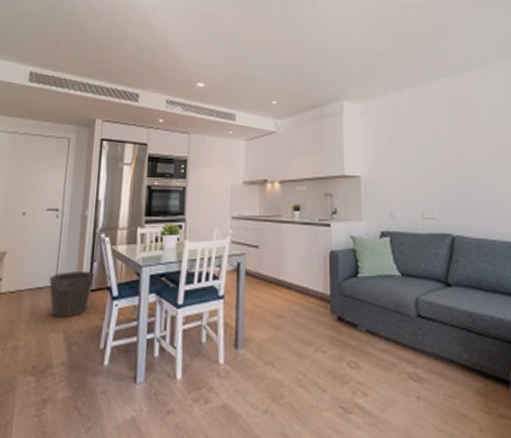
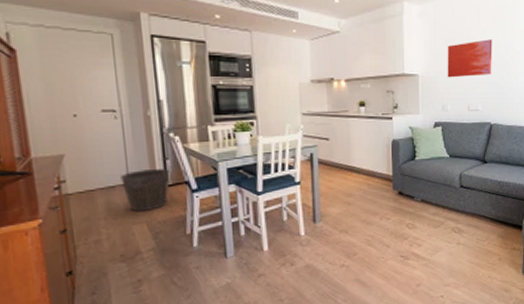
wall art: none [393,137,449,180] -> present [447,39,493,78]

